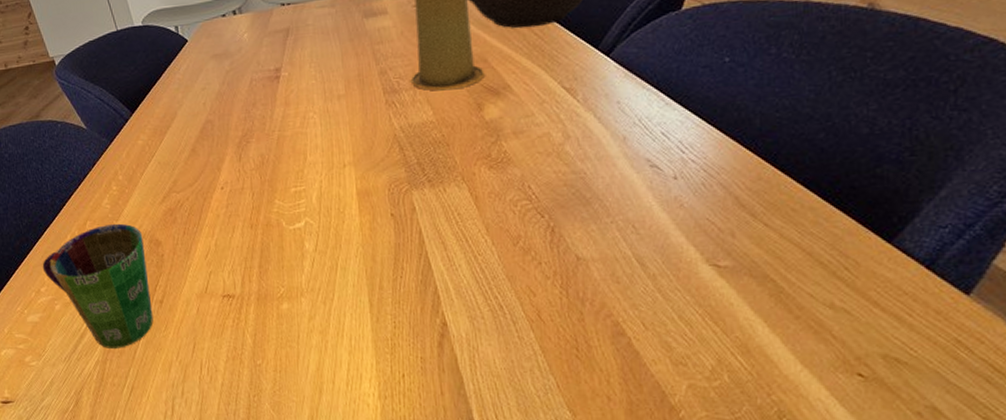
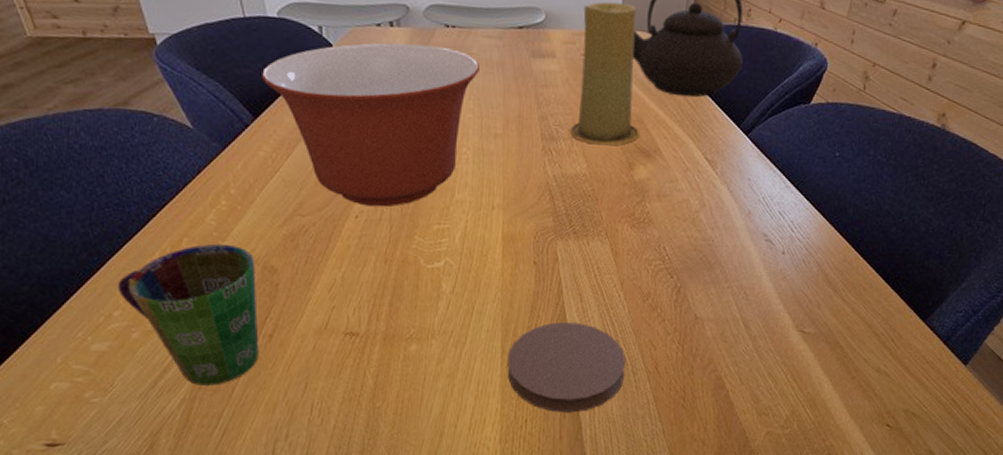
mixing bowl: none [134,24,316,178] -> present [262,42,479,207]
coaster: none [376,272,505,367] -> present [507,322,626,413]

